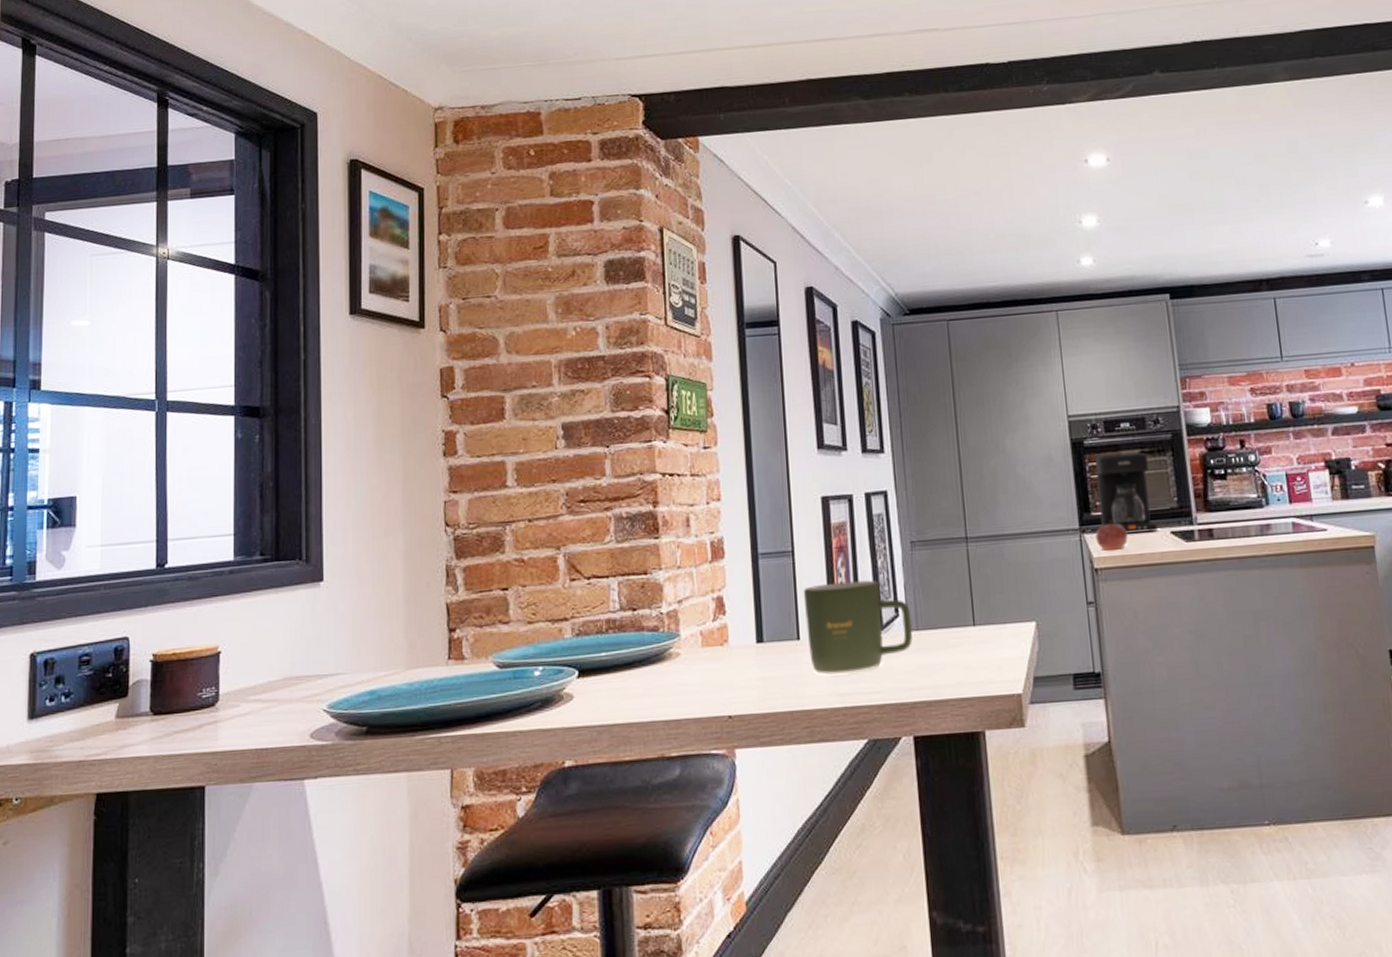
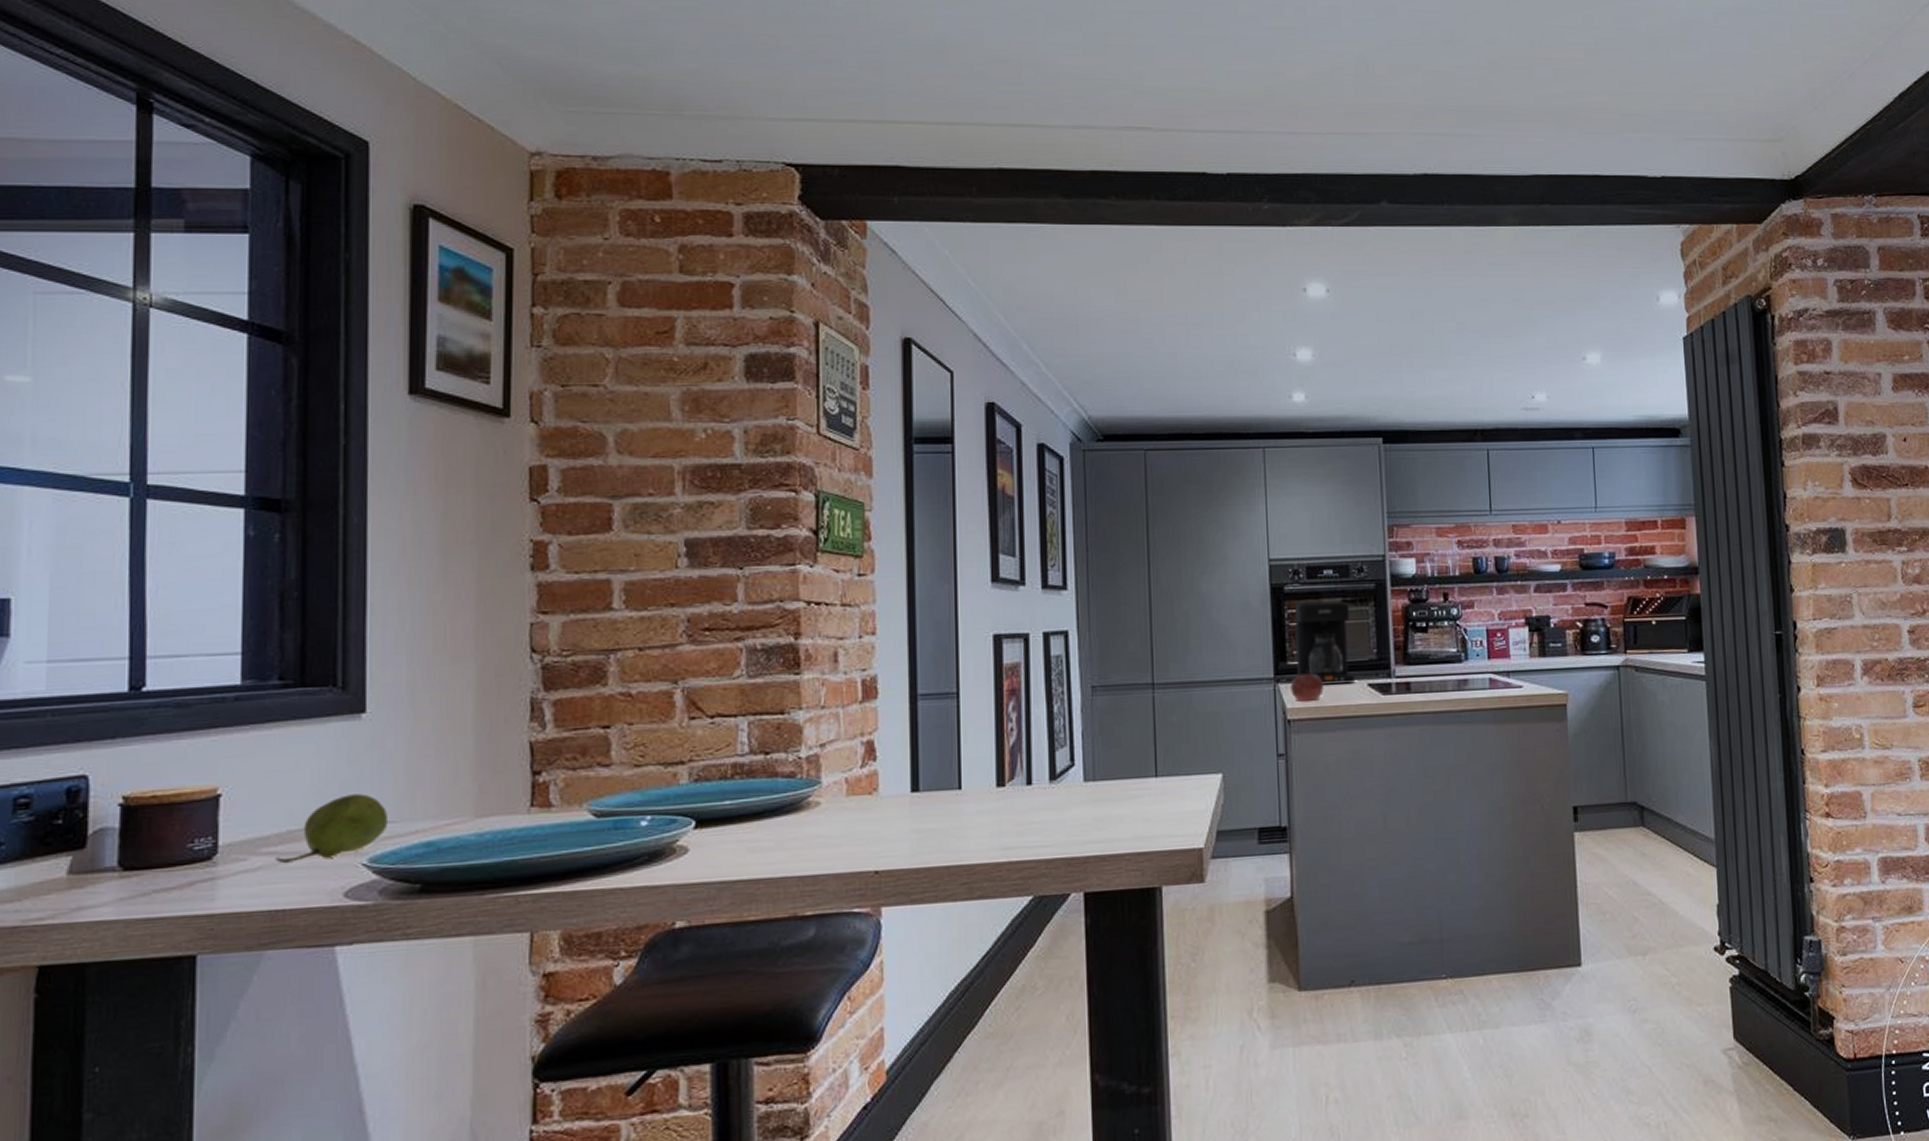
fruit: none [260,650,342,710] -> present [276,794,389,864]
mug: present [803,580,913,676] -> none [967,726,1088,829]

